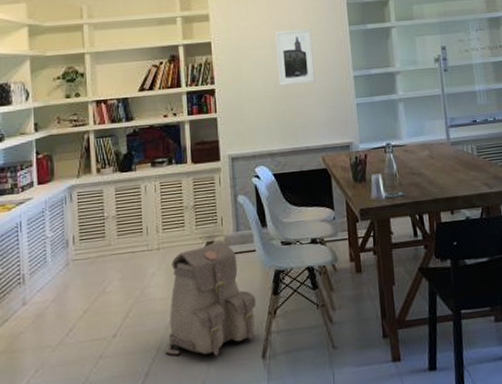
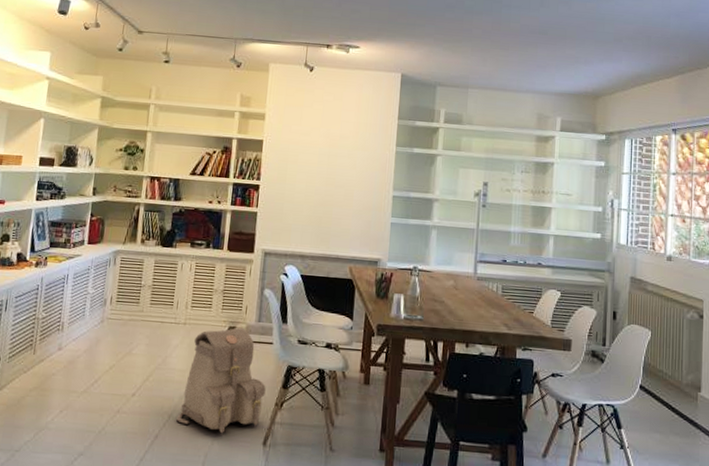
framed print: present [275,28,315,86] -> none [320,140,359,196]

